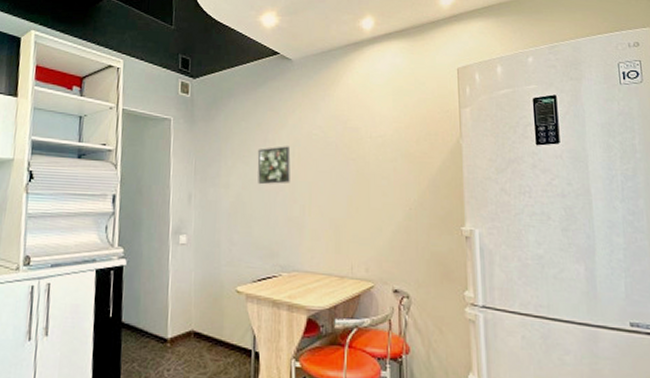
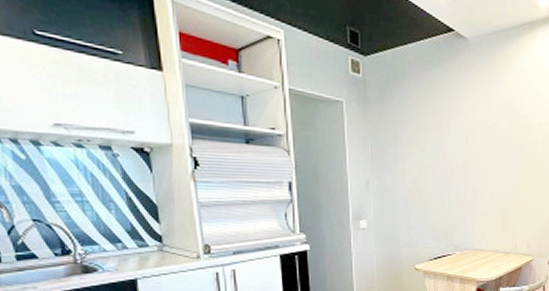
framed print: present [257,146,291,185] -> none [432,132,464,171]

